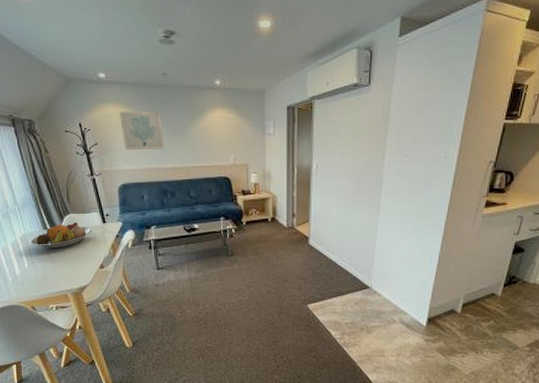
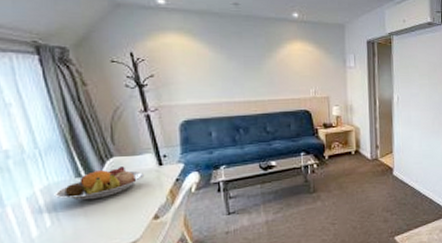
wall art: present [119,110,165,151] -> none [181,40,237,84]

